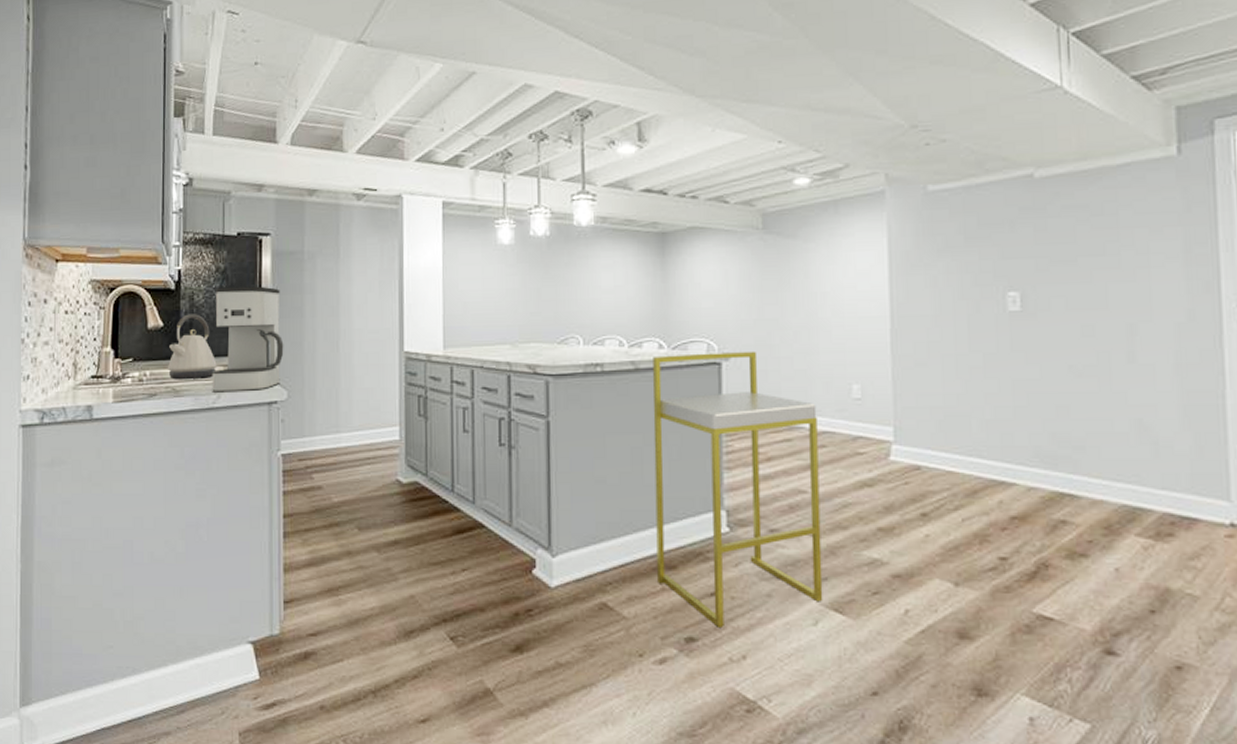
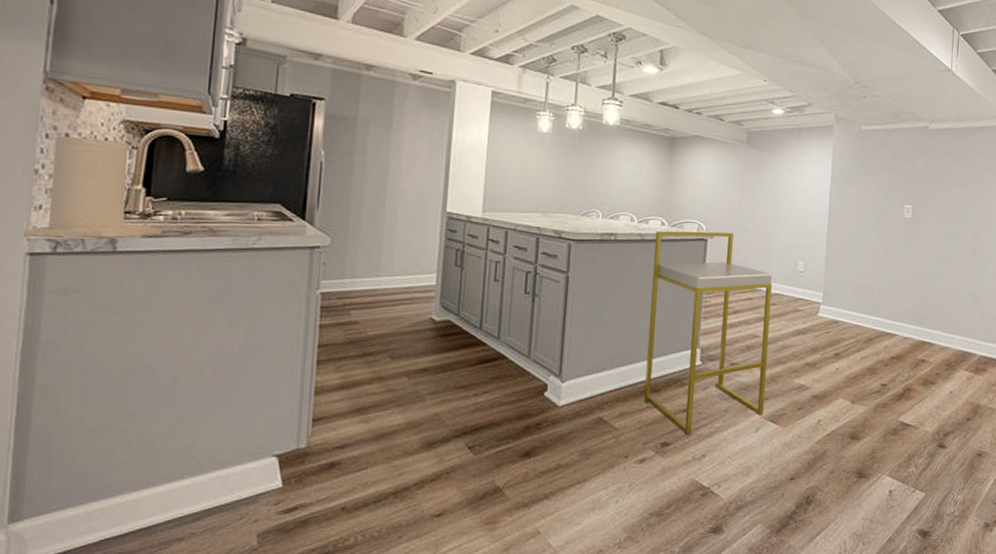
paper towel: none [16,302,131,409] -> present [23,136,162,240]
kettle: present [167,314,217,380] -> none [205,162,260,222]
coffee maker: present [212,286,284,393] -> none [252,141,331,237]

